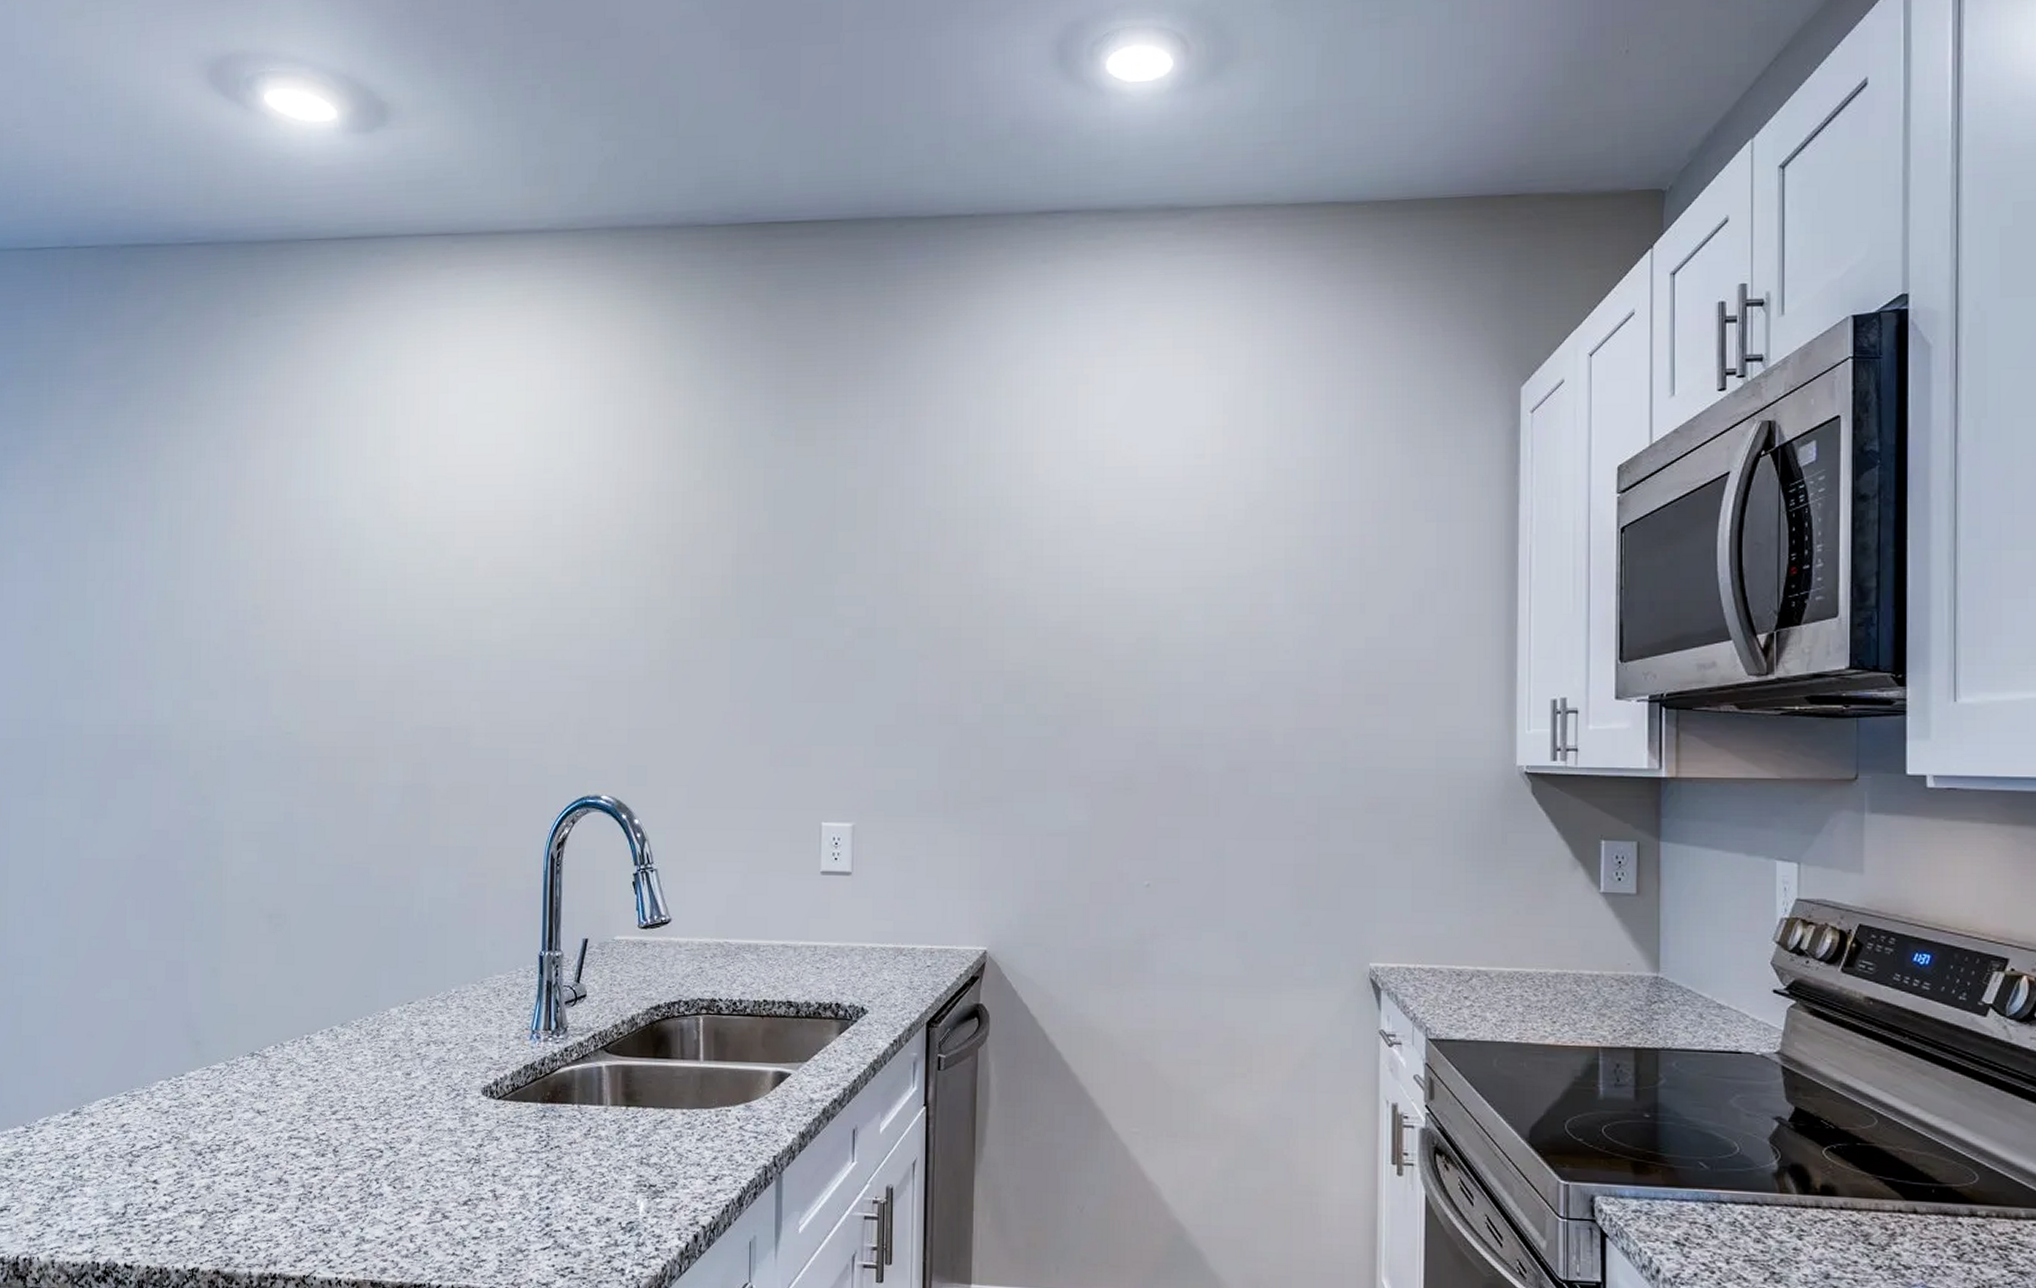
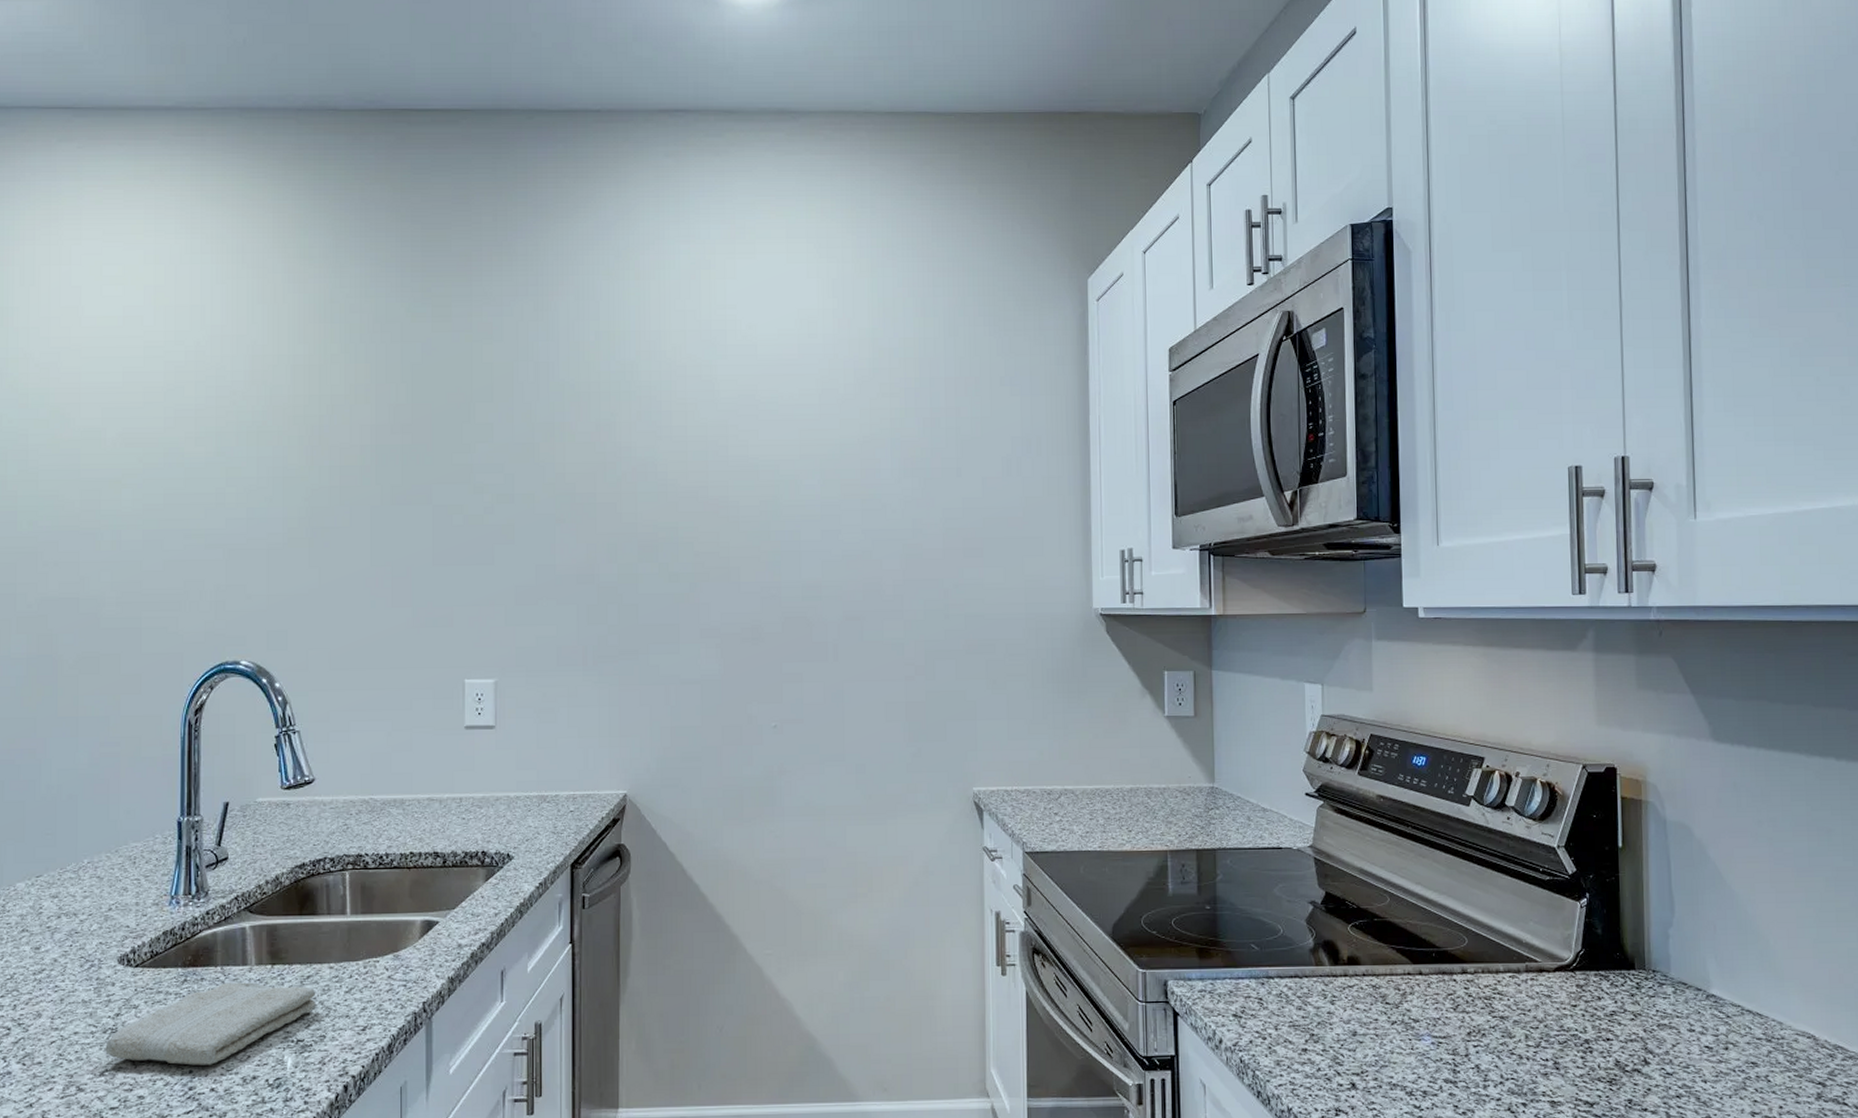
washcloth: none [469,1121,669,1203] -> present [105,982,316,1066]

